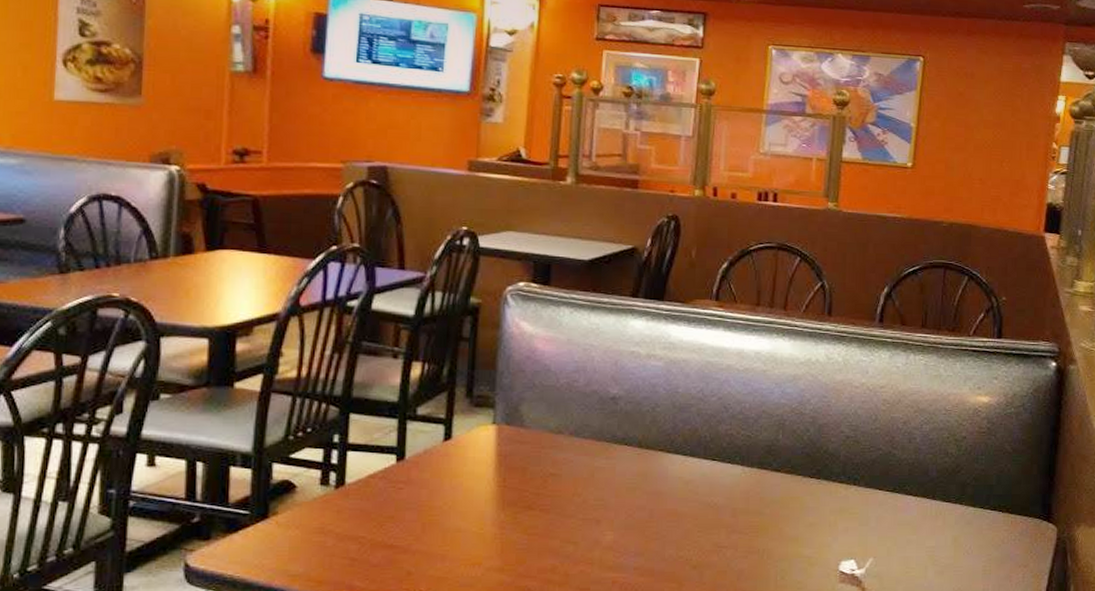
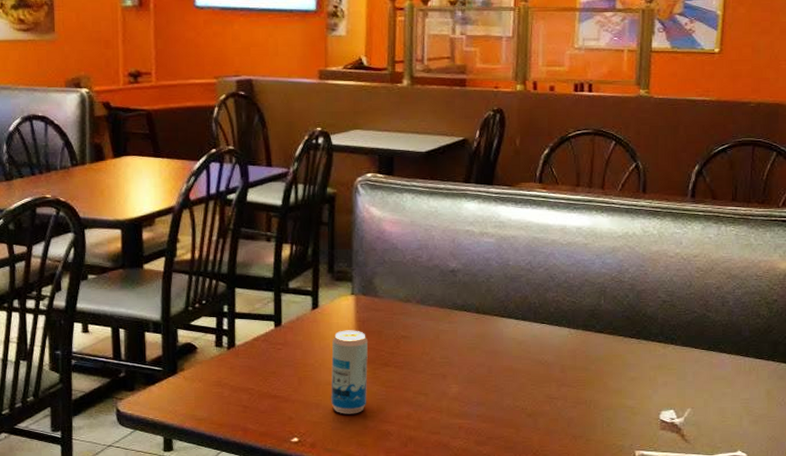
beverage can: none [460,466,509,568] -> present [331,330,368,414]

